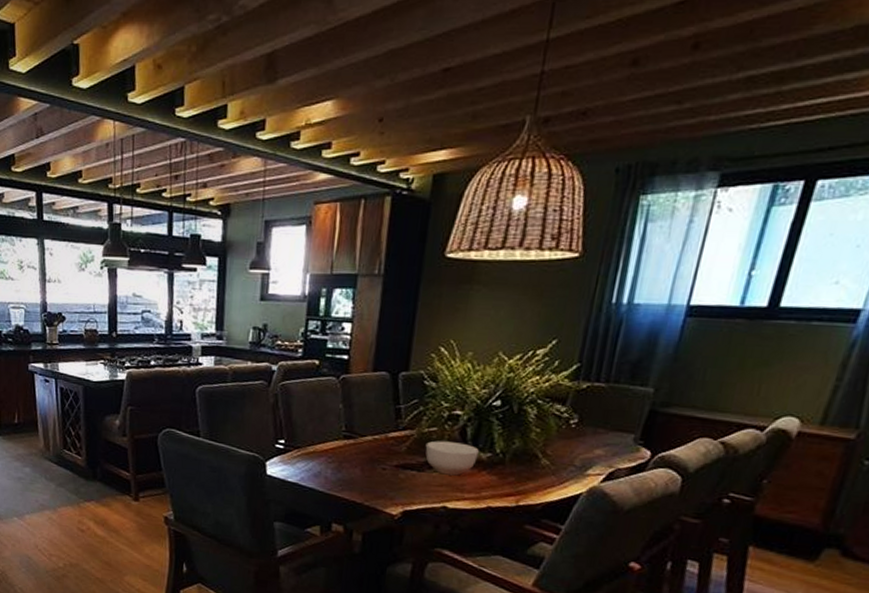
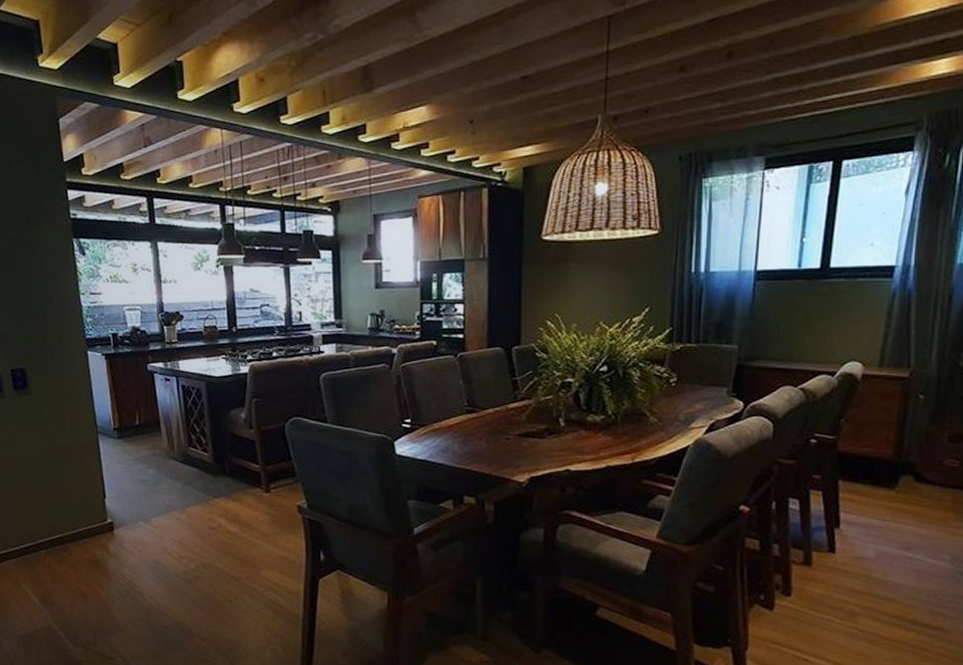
bowl: present [425,440,480,476] -> none [543,408,594,439]

